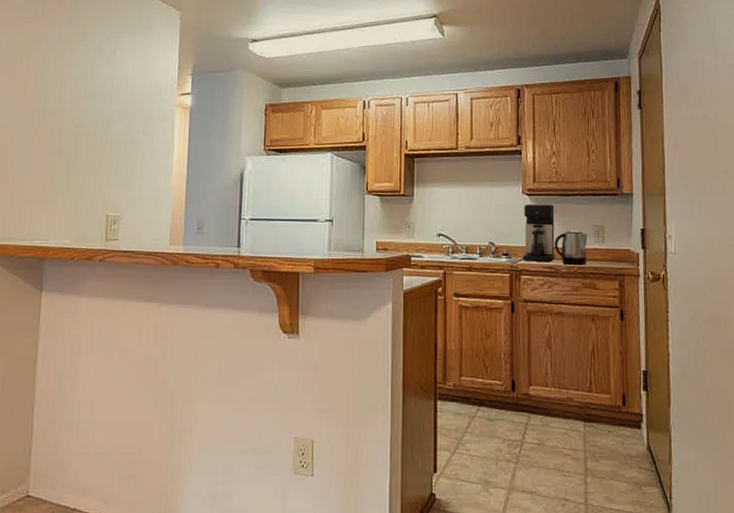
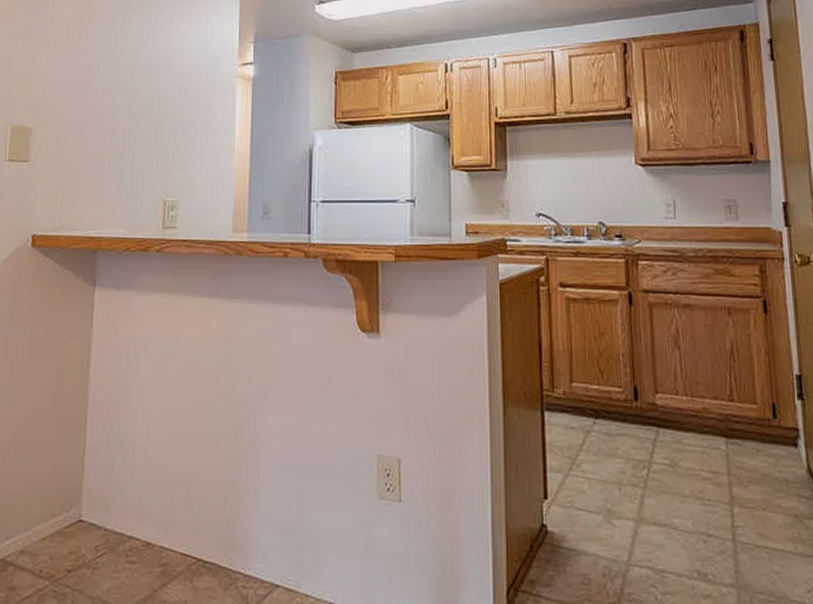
coffee maker: present [522,204,555,263] -> none [638,176,679,245]
kettle: present [554,230,588,265] -> none [676,205,718,247]

